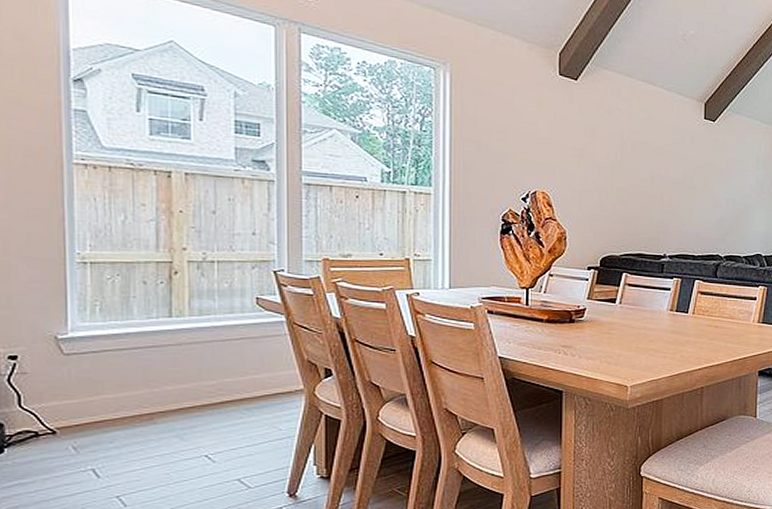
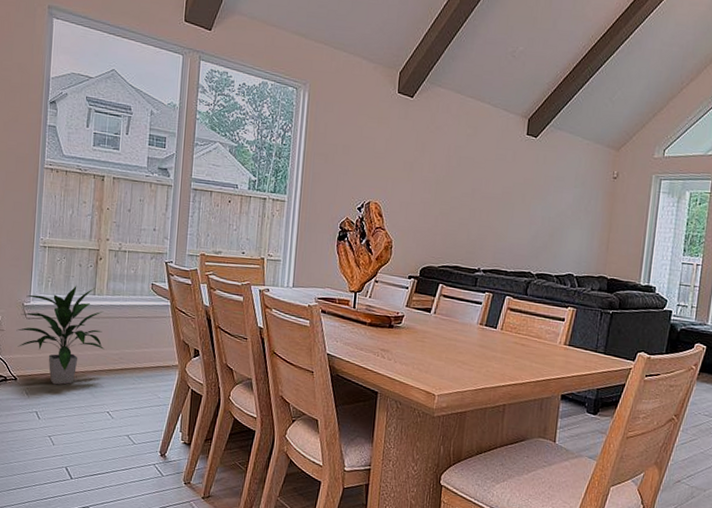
indoor plant: none [48,307,193,433] -> present [16,285,105,385]

